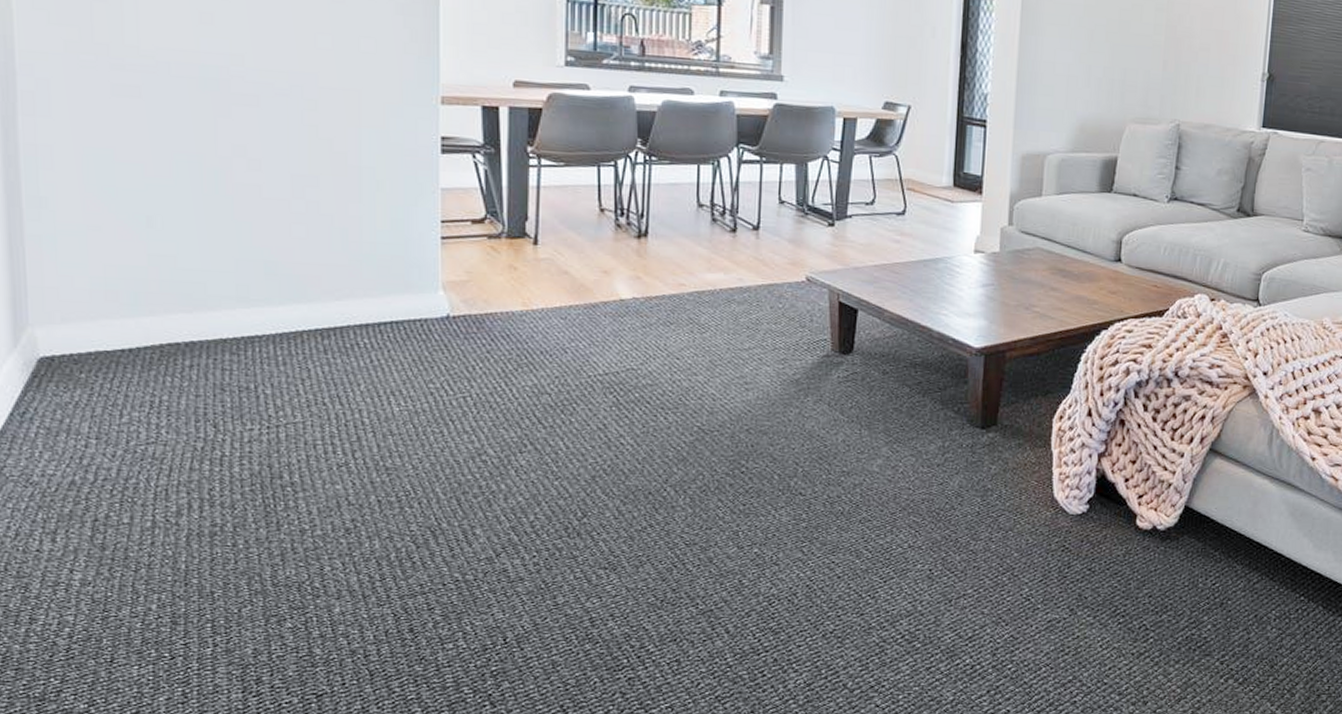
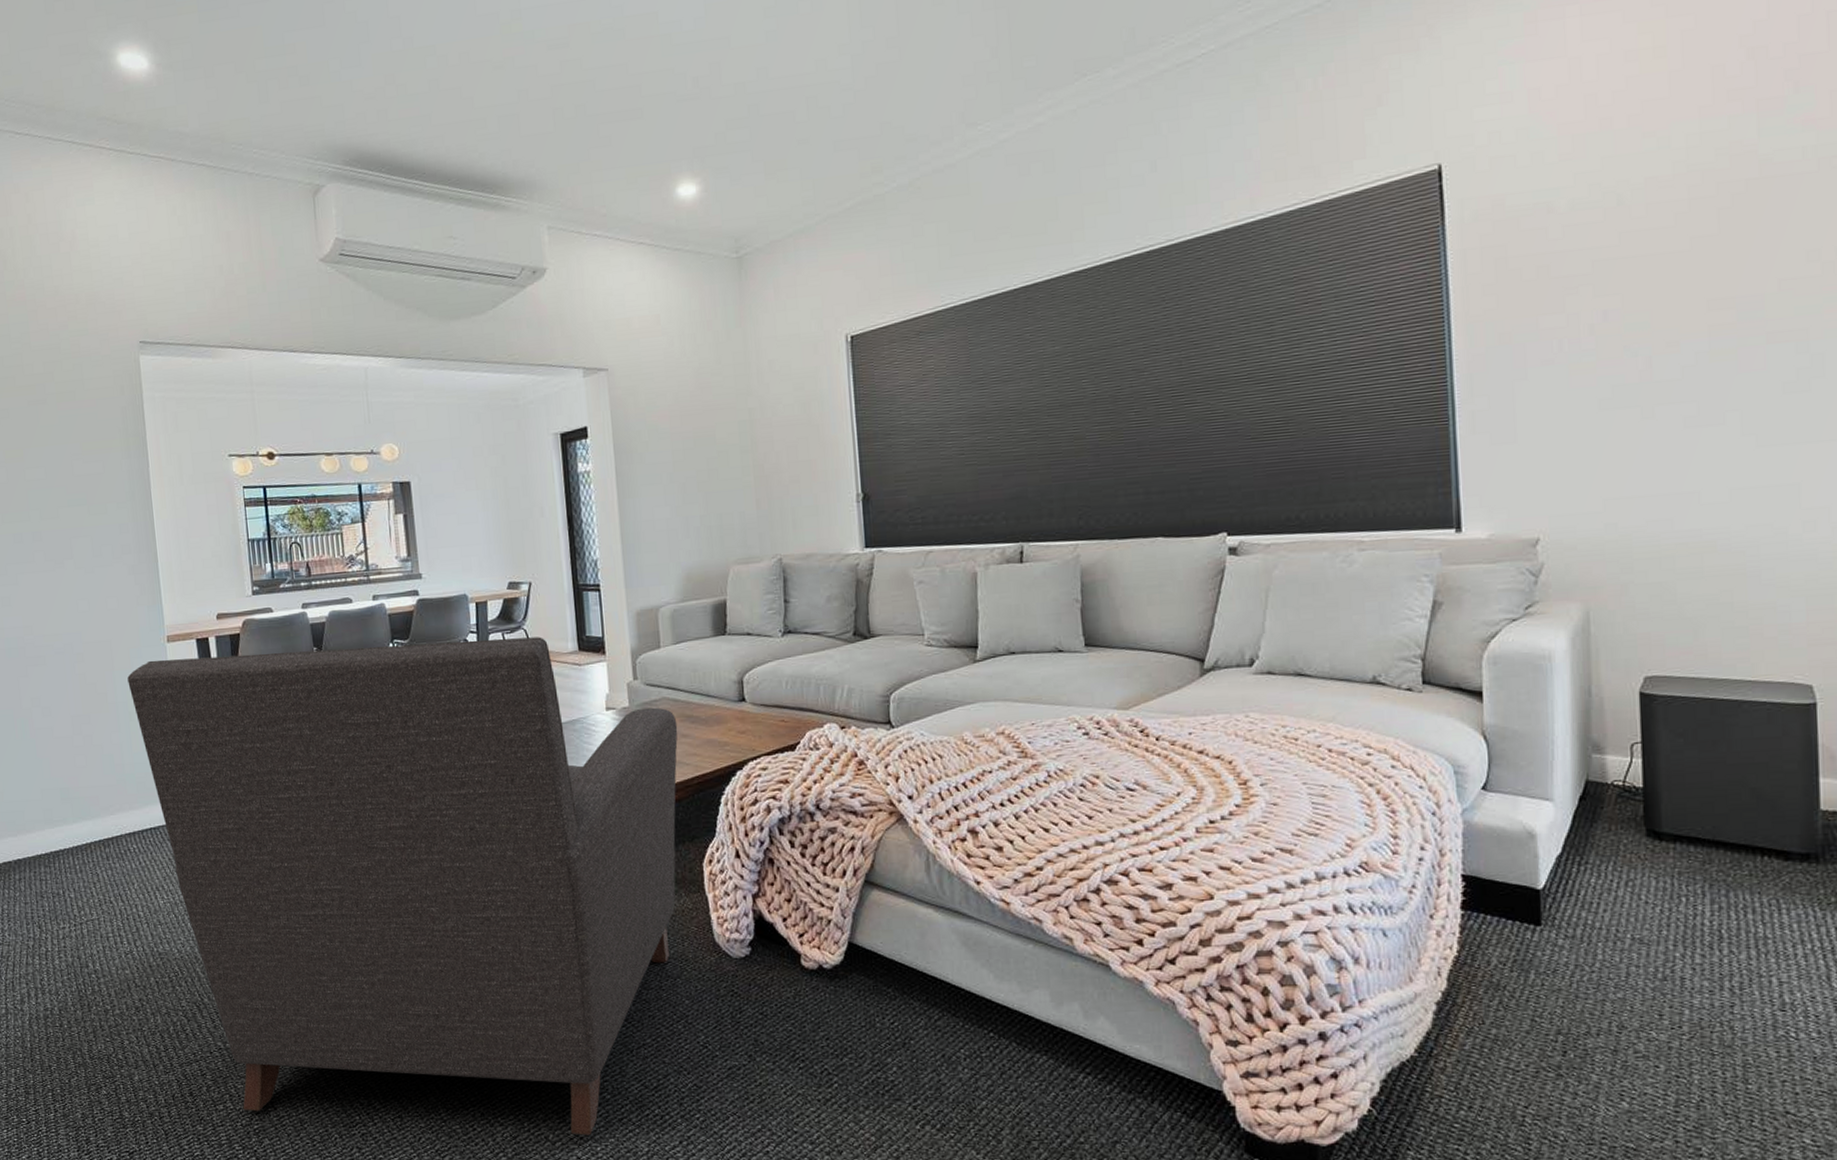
chair: none [379,122,1048,684] -> present [127,637,678,1136]

